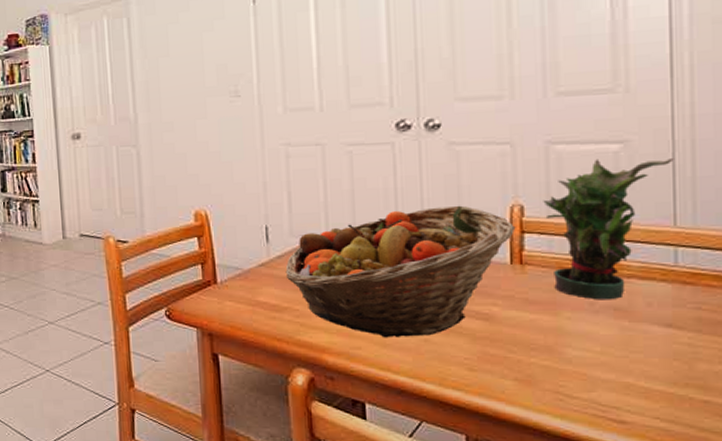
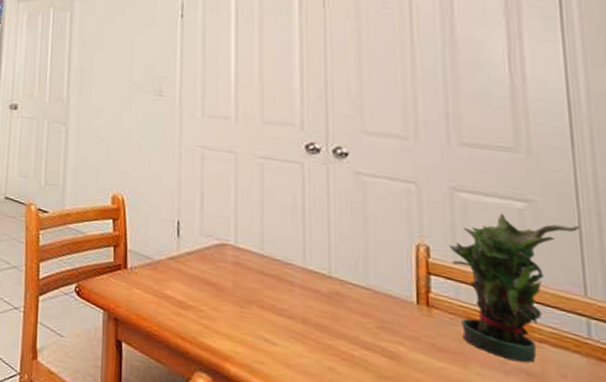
fruit basket: present [285,205,516,338] -> none [193,228,422,364]

